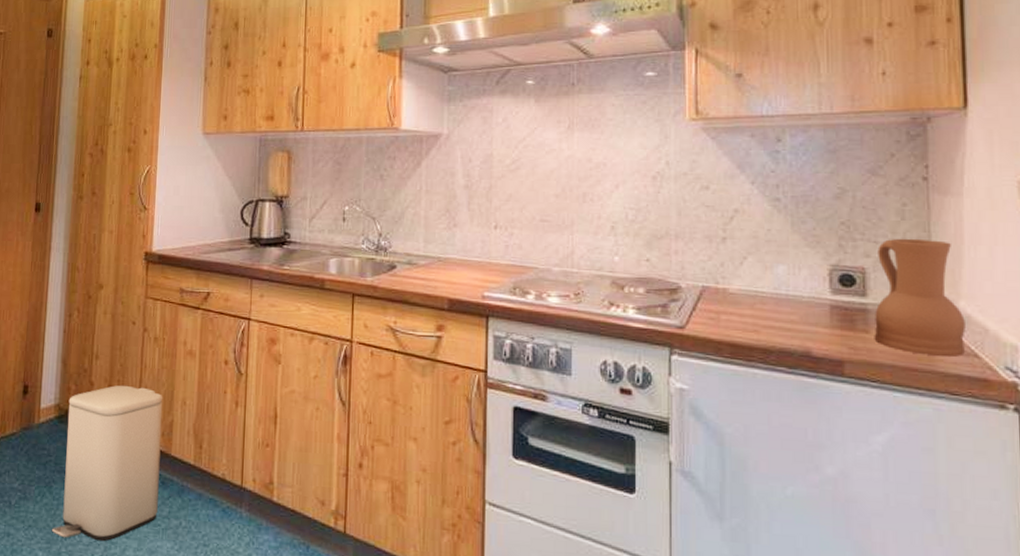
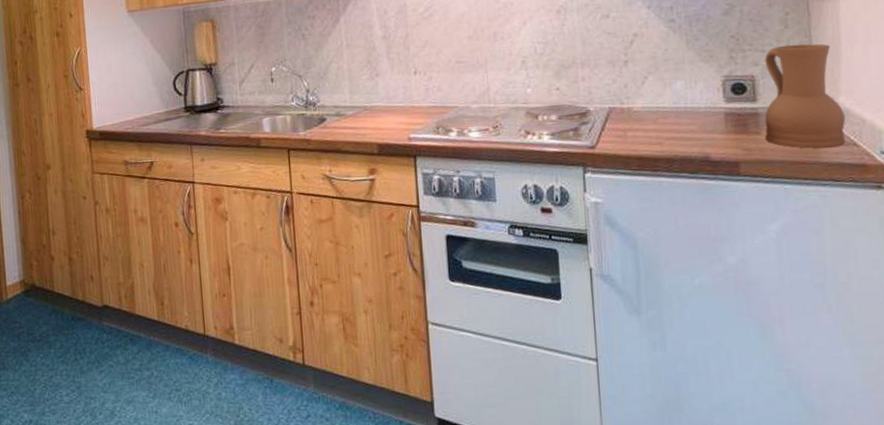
pedal bin: present [51,385,163,541] -> none [32,255,130,399]

